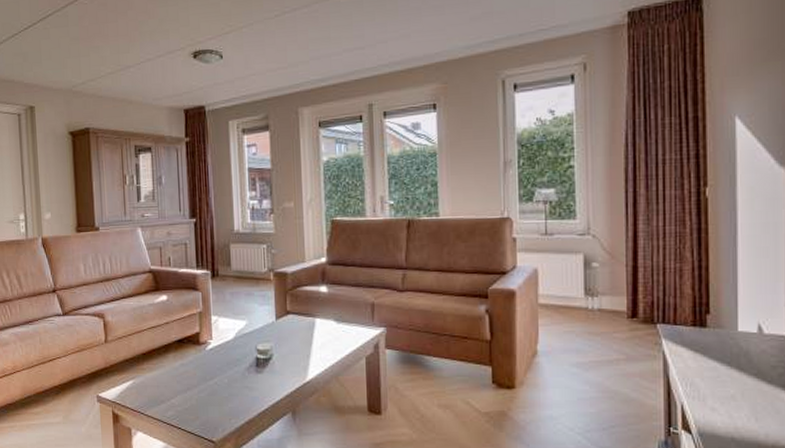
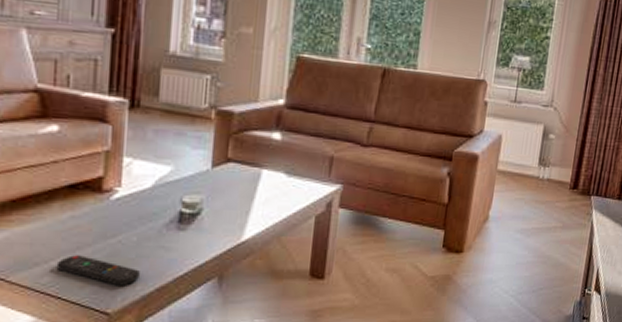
remote control: none [175,394,233,419] -> present [56,255,140,286]

